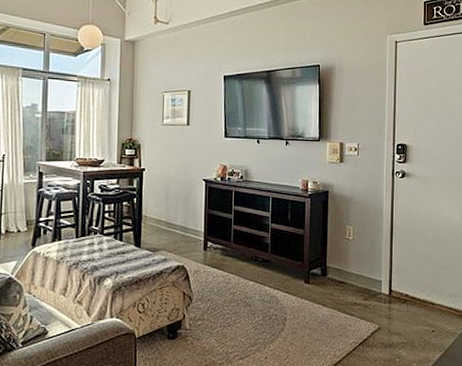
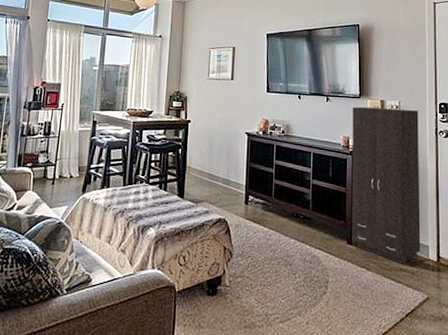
cabinet: none [309,149,377,299] -> present [351,106,421,264]

